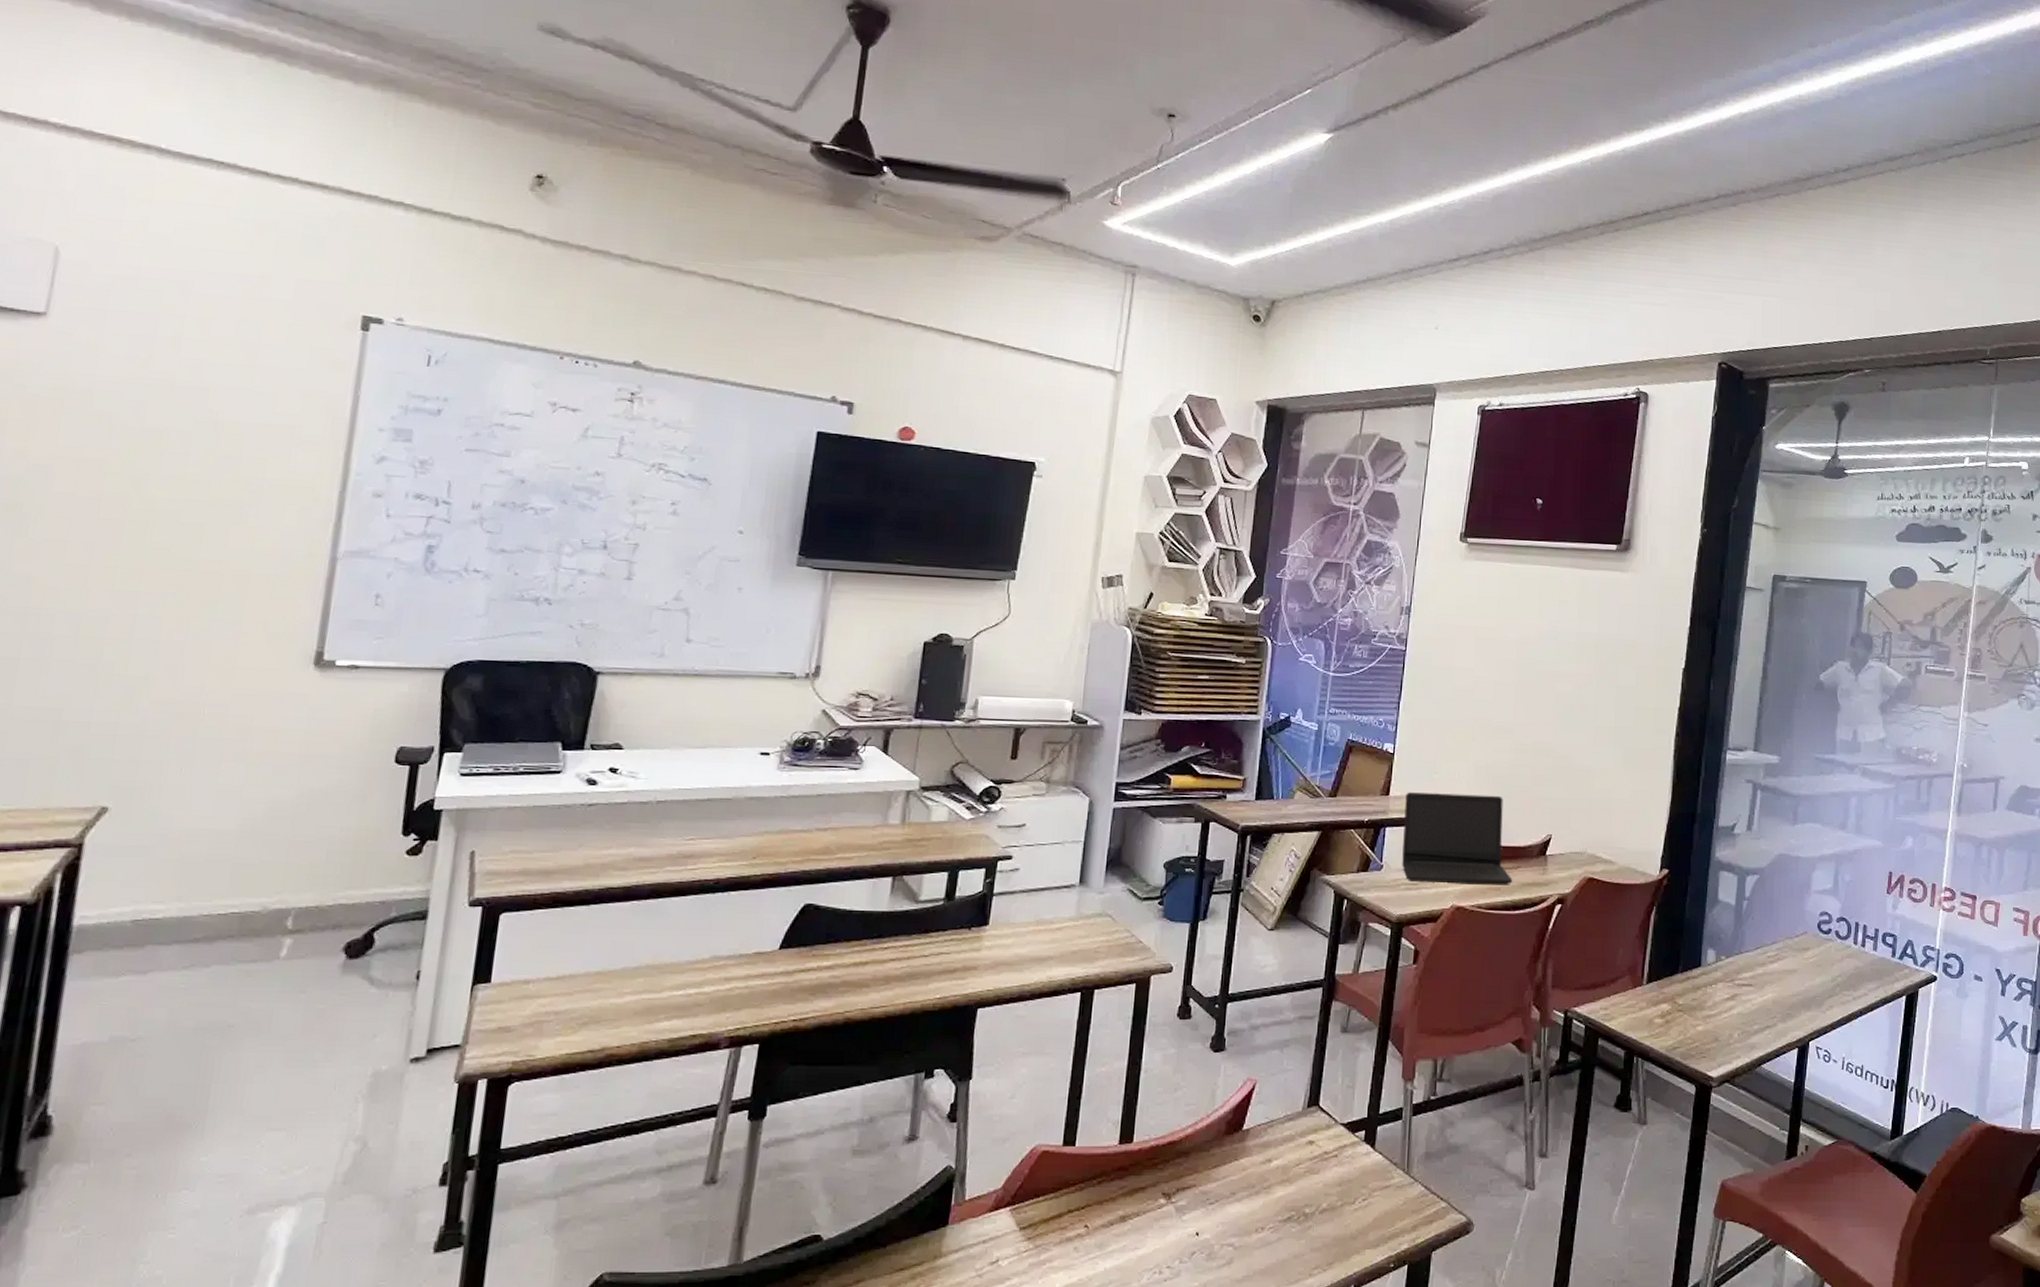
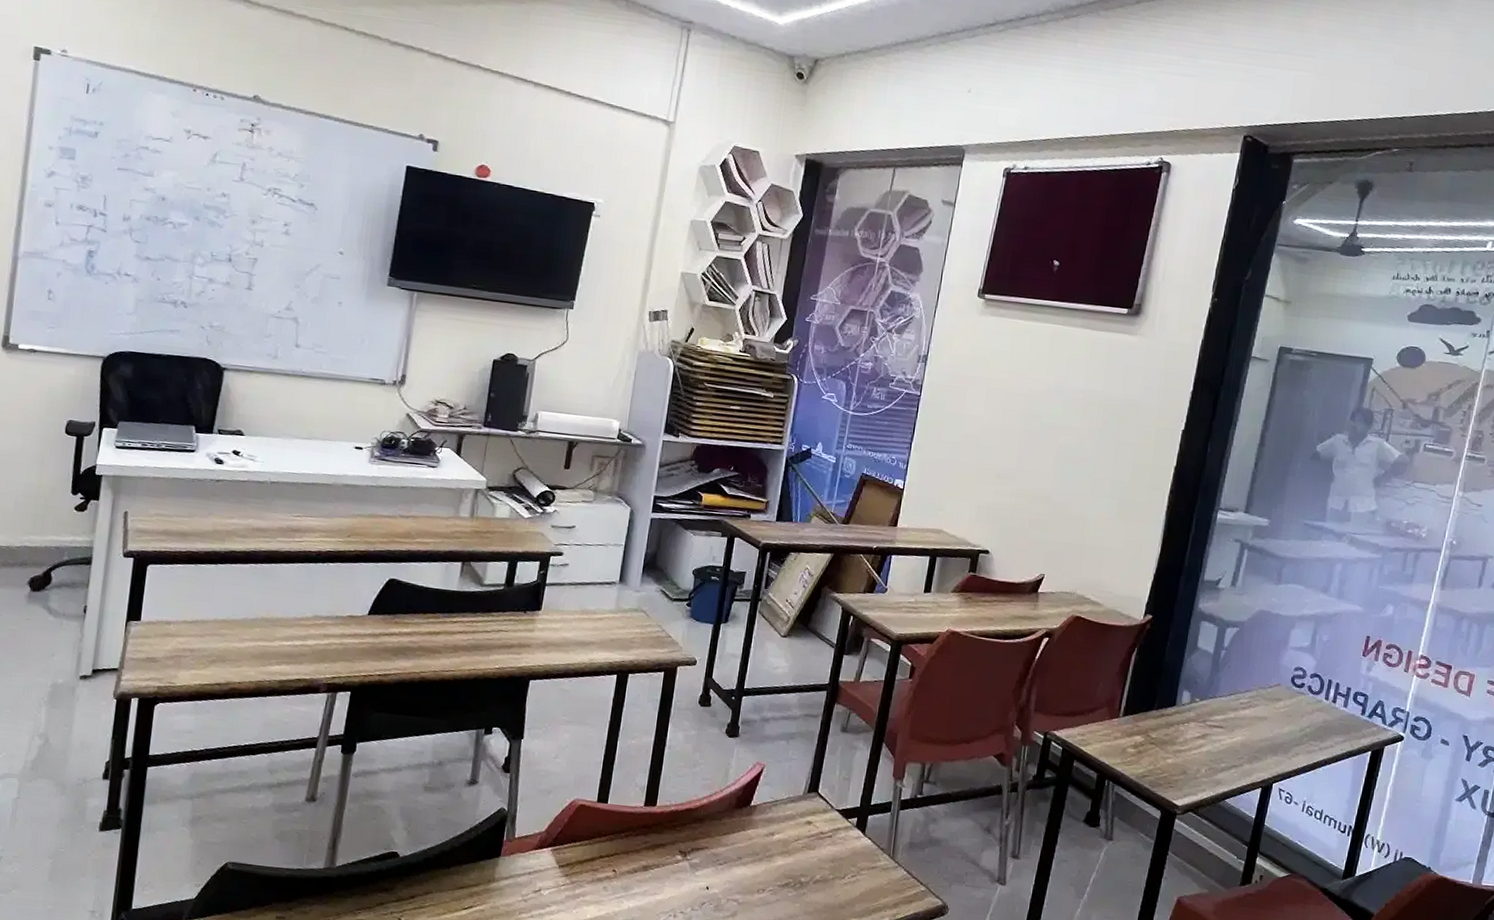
laptop: present [1402,792,1513,884] -> none [904,525,1005,616]

